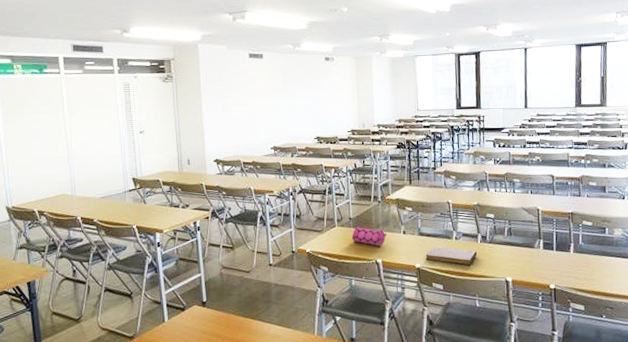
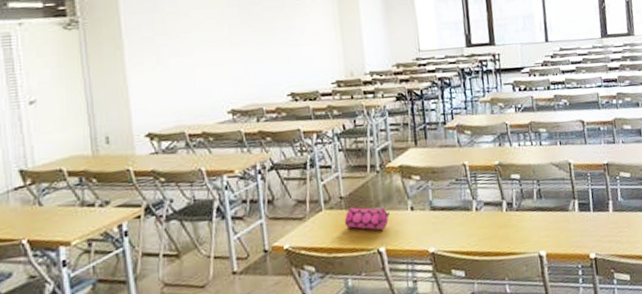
notebook: present [425,246,477,266] -> none [440,222,503,242]

